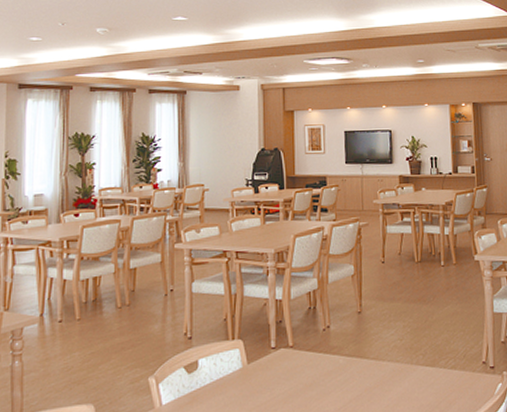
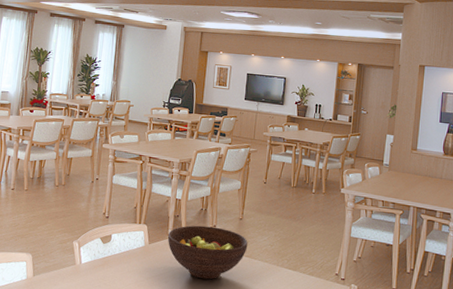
fruit bowl: none [270,327,372,398] -> present [167,225,248,280]

